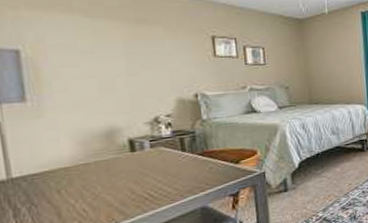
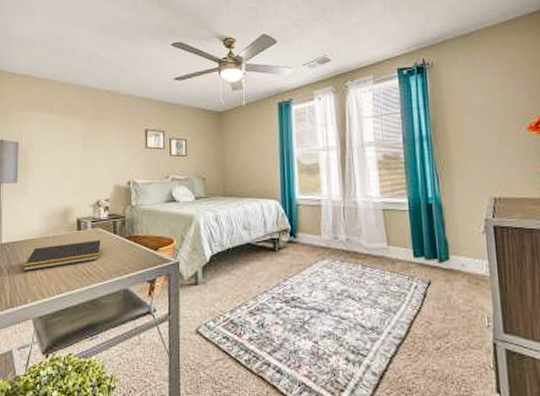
notepad: none [53,159,166,206] -> present [23,239,101,271]

